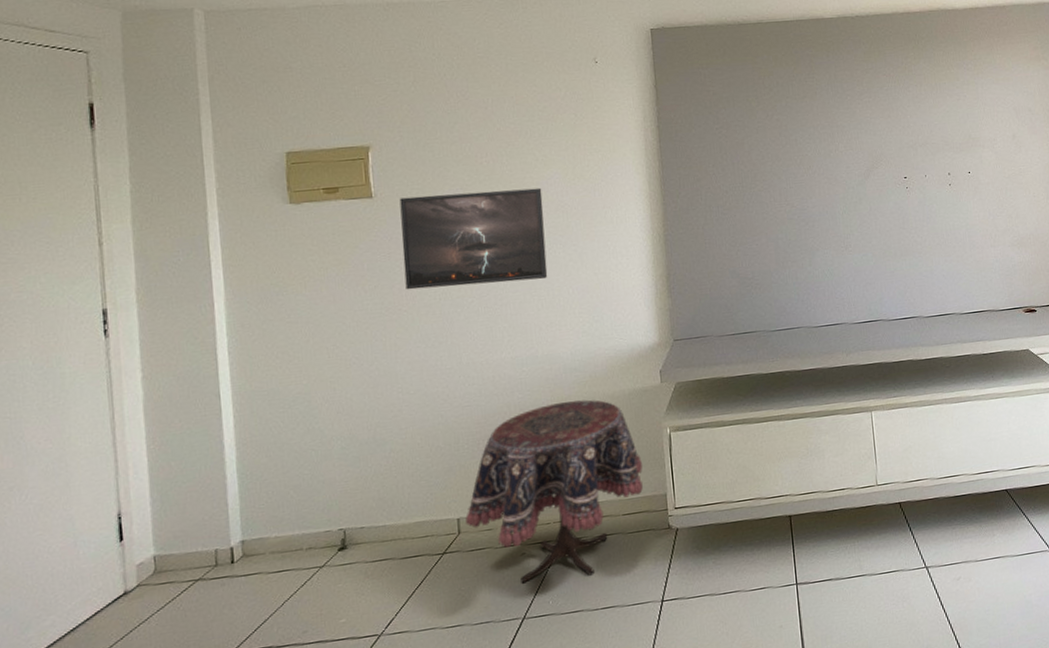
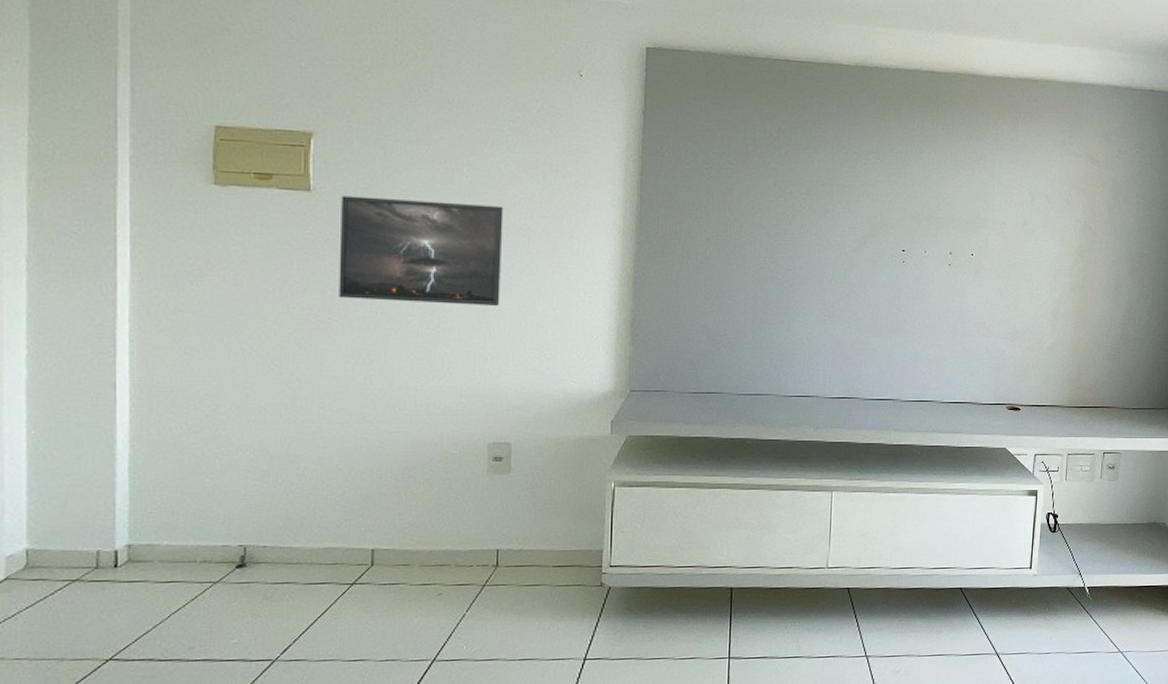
side table: present [465,399,643,584] -> none [381,441,581,626]

